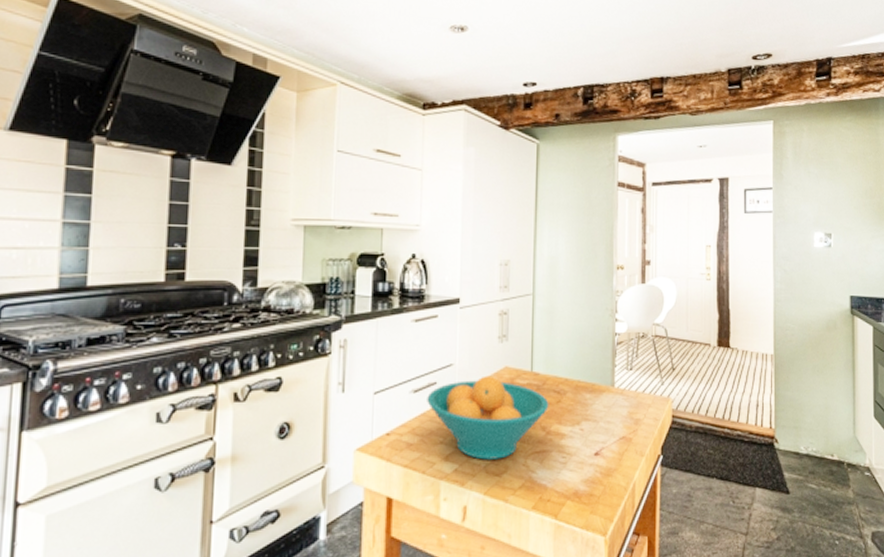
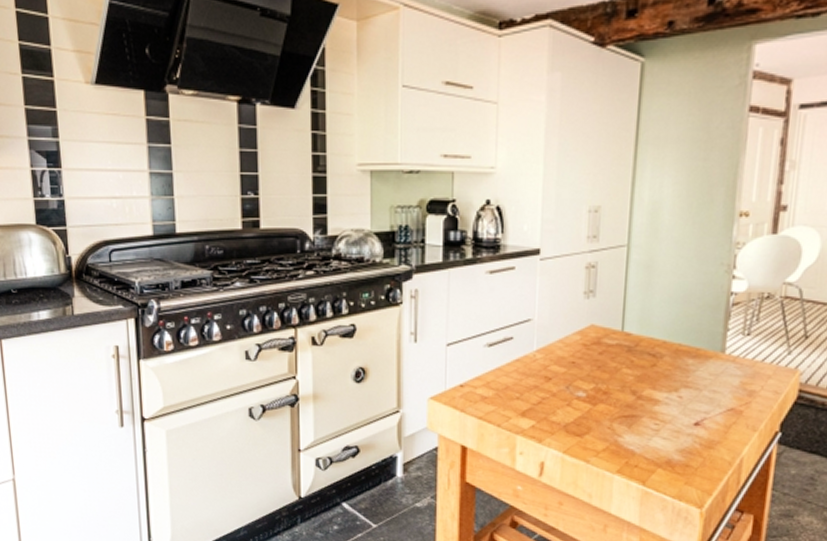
fruit bowl: present [427,375,549,460] -> none [502,333,642,420]

